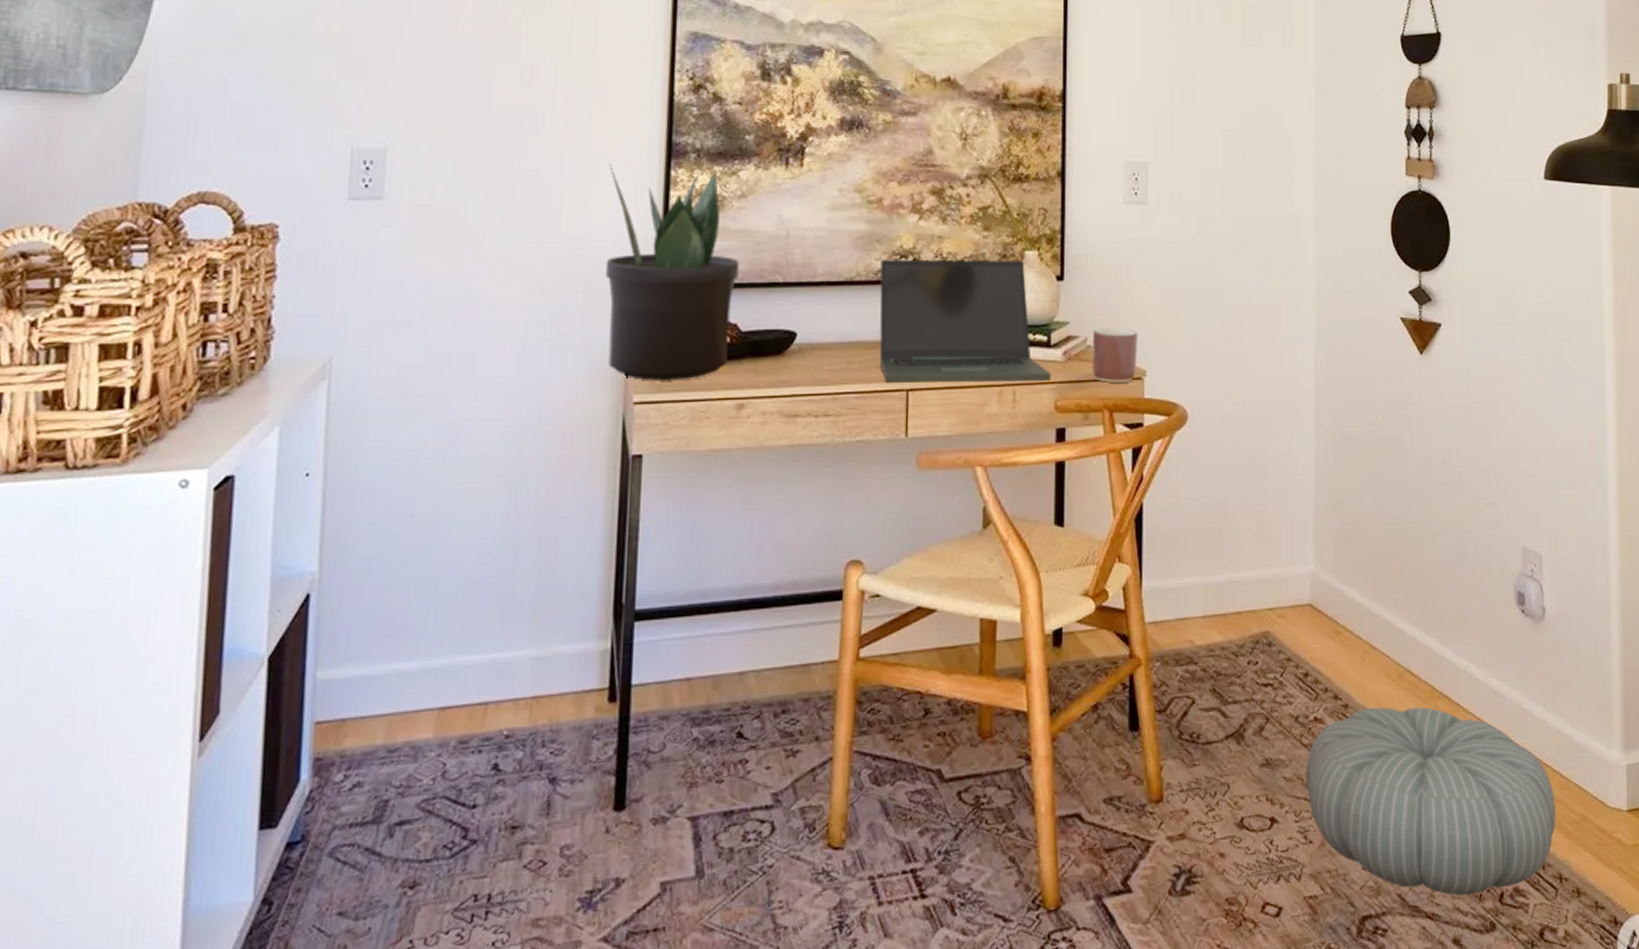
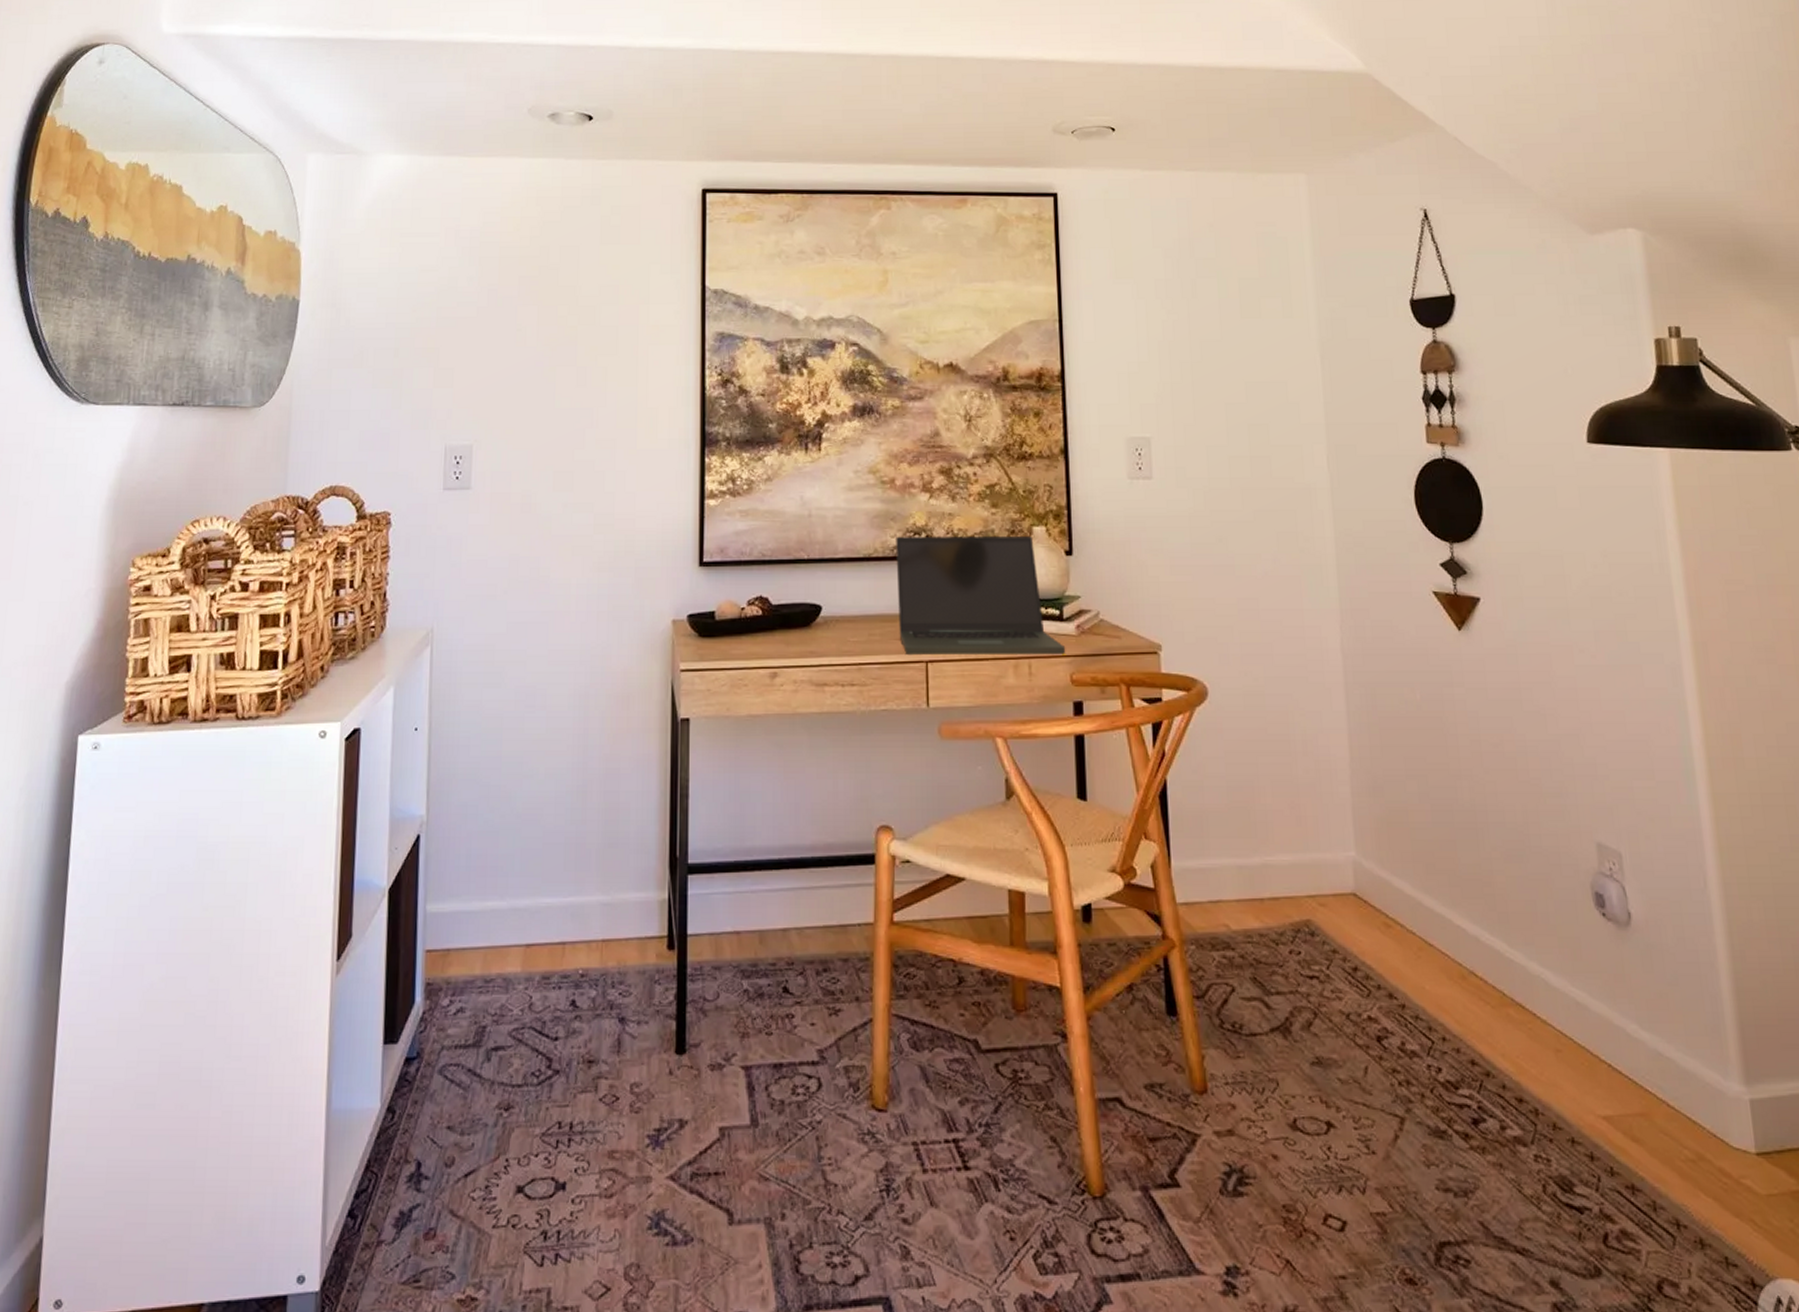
planter: present [605,164,740,380] -> none [652,453,768,649]
mug: present [1091,328,1139,383] -> none [1105,602,1152,657]
pouf: present [1306,707,1556,896] -> none [1362,1009,1666,1233]

